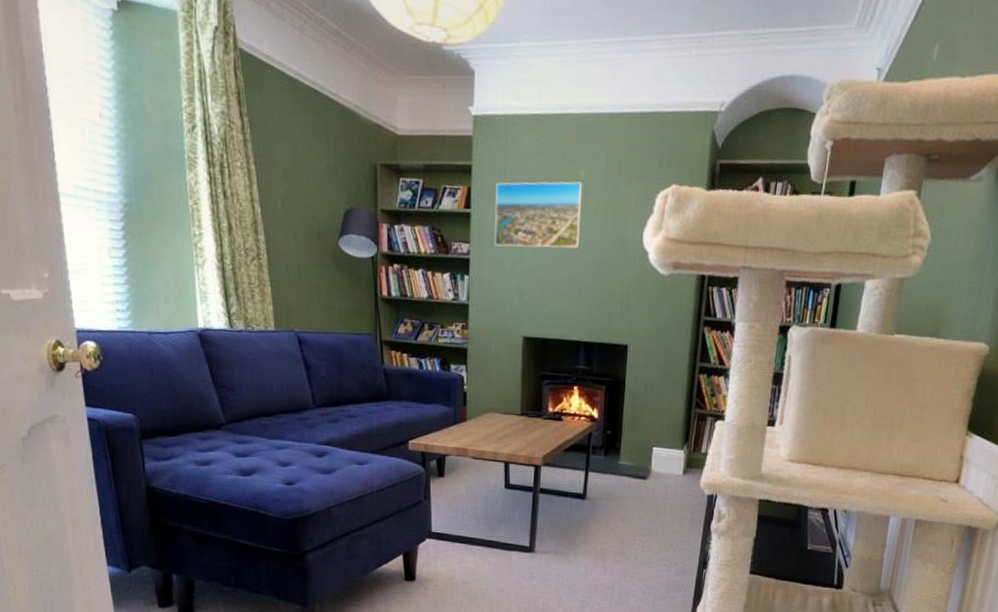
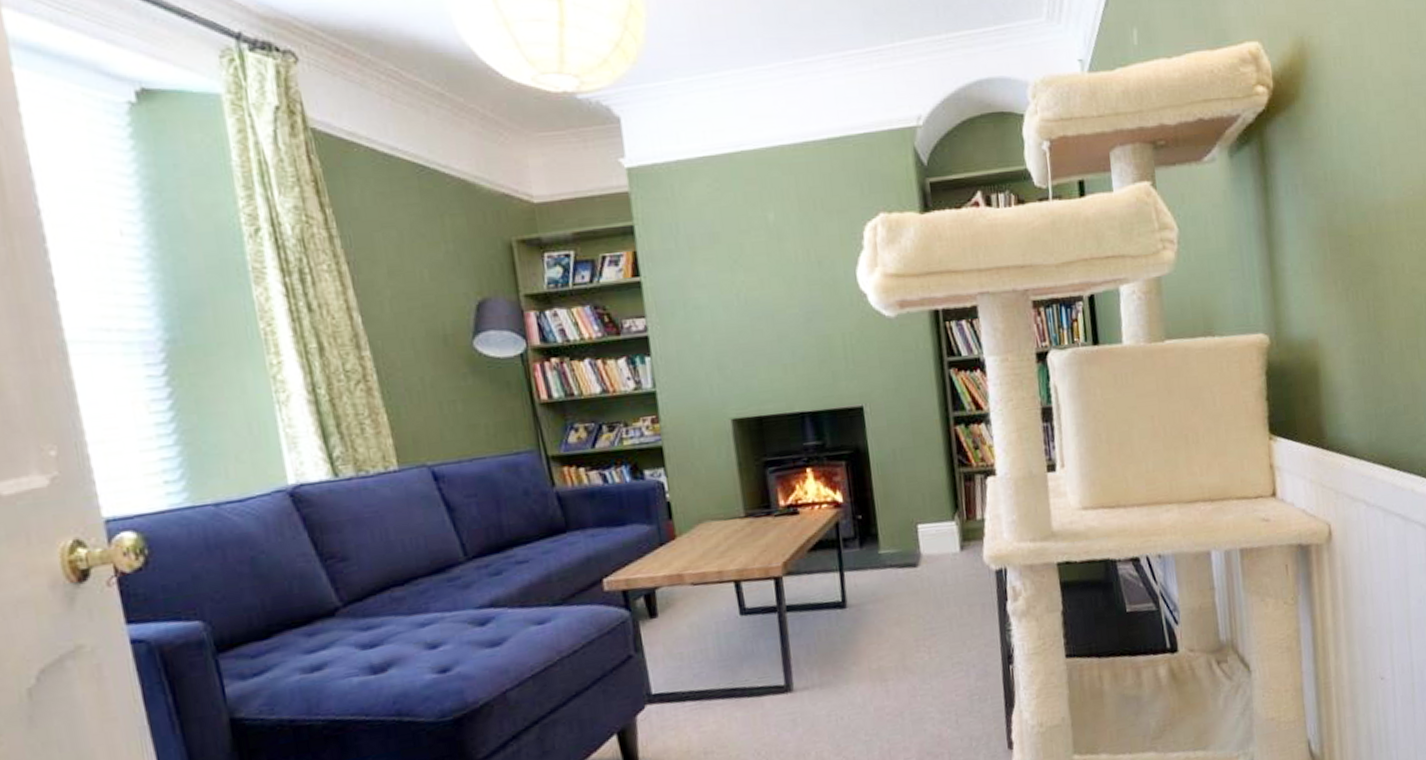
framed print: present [495,181,583,249] -> none [668,225,783,316]

